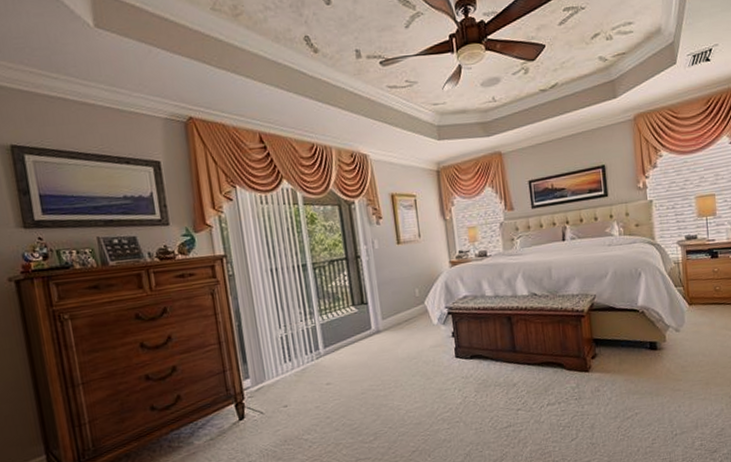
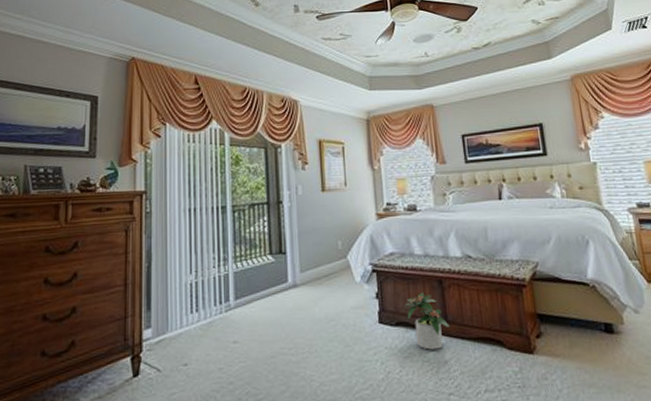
potted plant: none [477,328,518,376] -> present [403,292,450,350]

